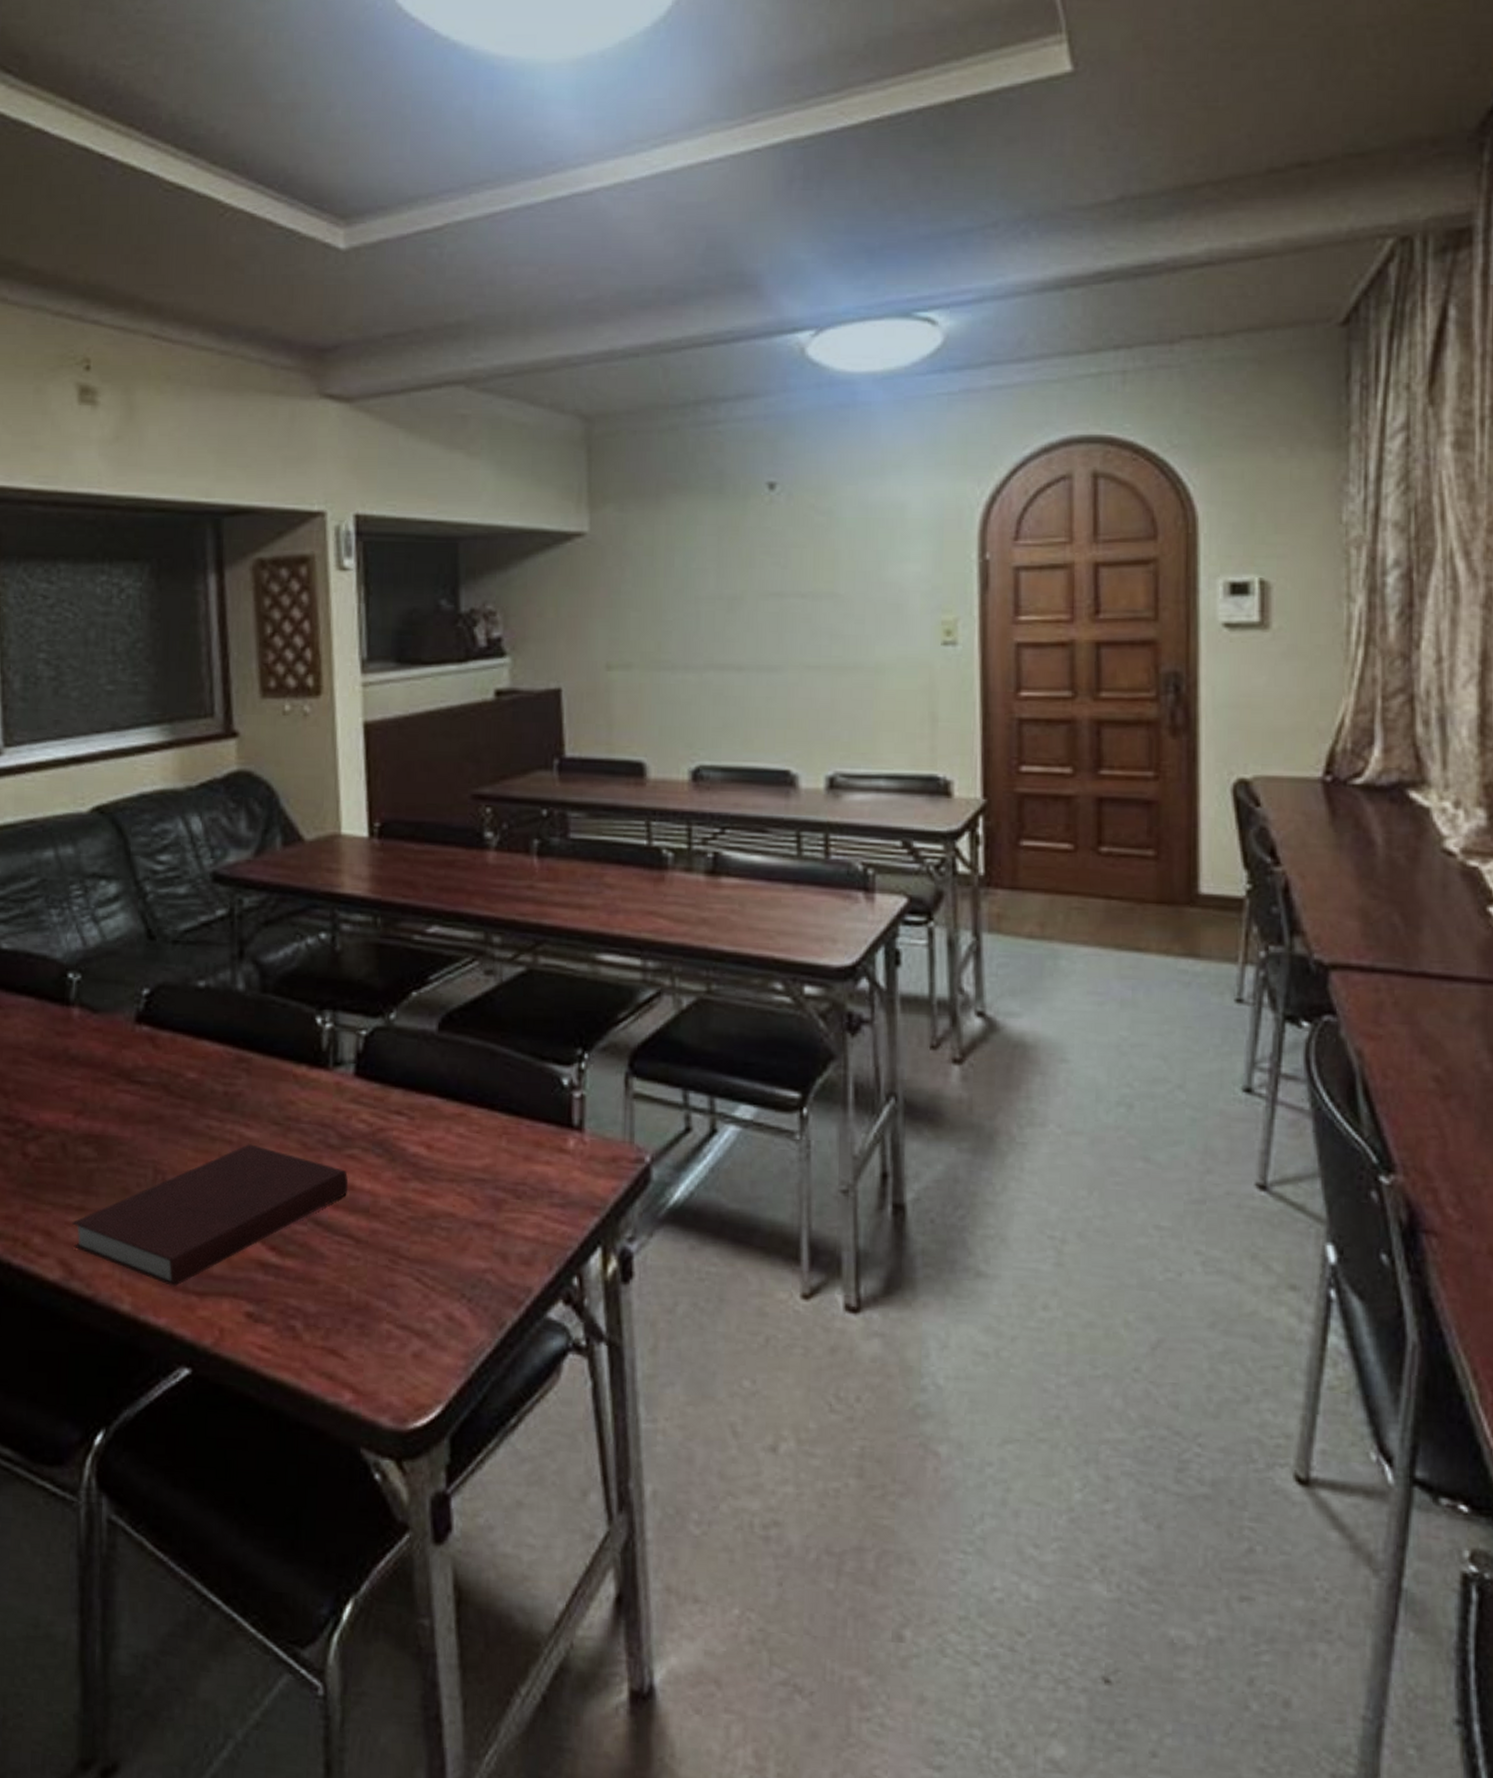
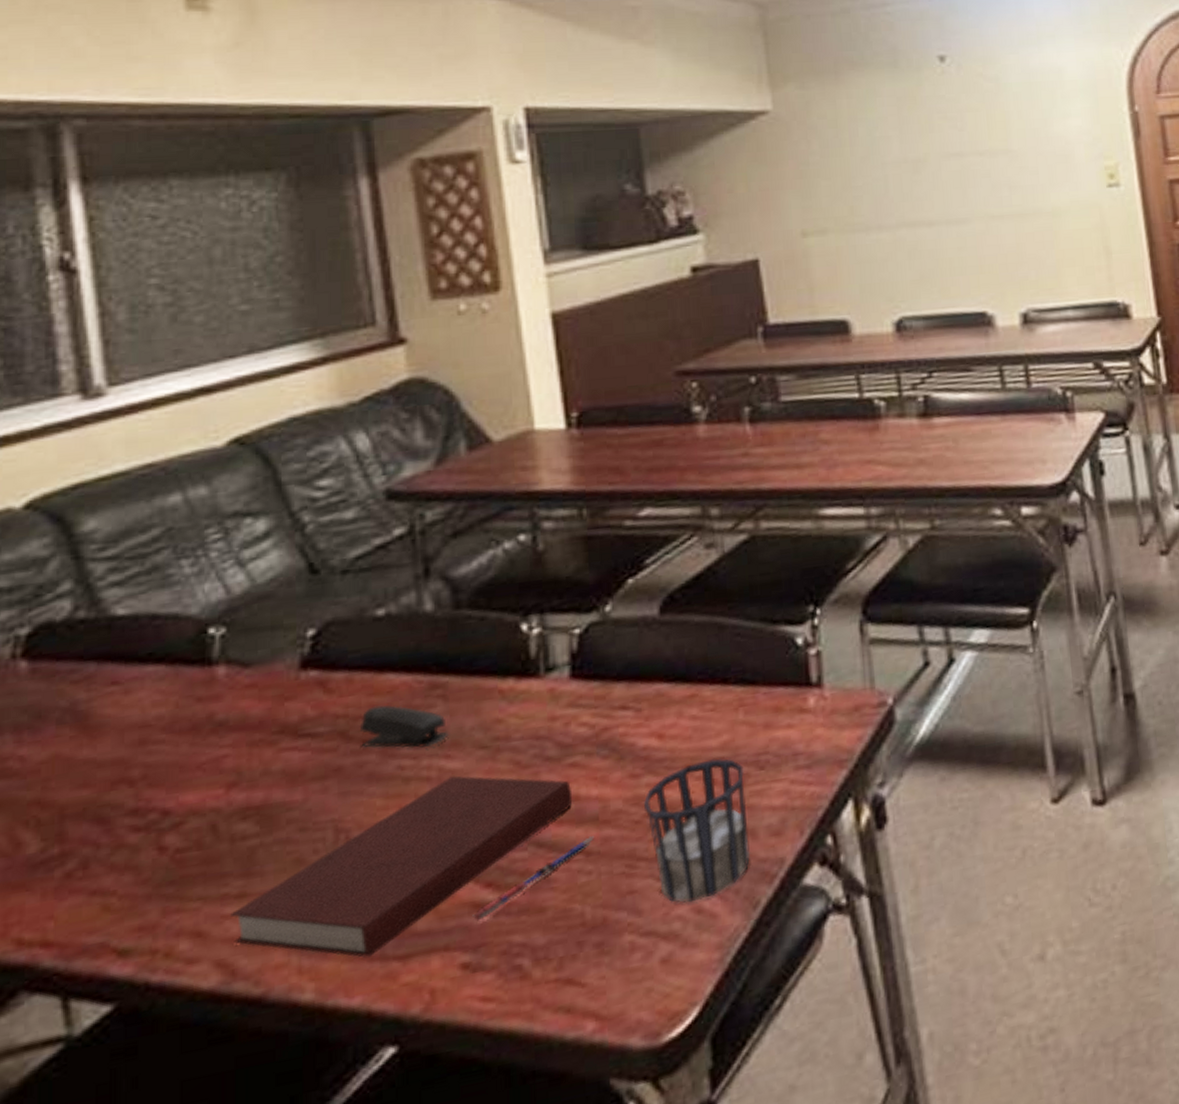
stapler: none [178,1067,249,1113] -> present [359,705,449,748]
pen: none [258,1226,364,1278] -> present [473,836,594,922]
cup: none [408,1178,502,1308] -> present [643,758,751,903]

